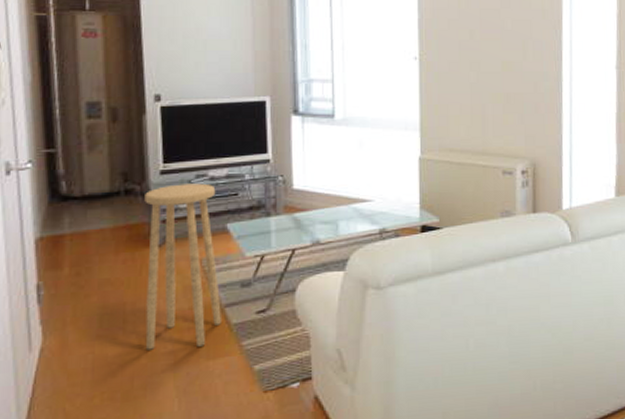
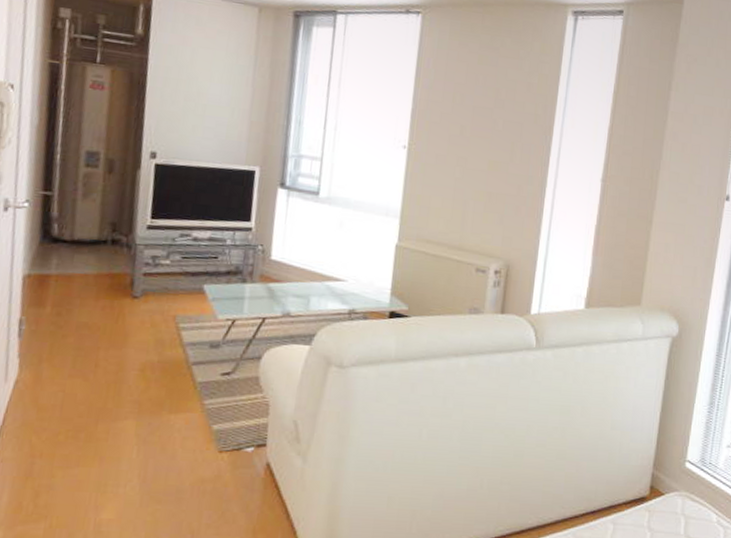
stool: present [145,183,221,350] -> none [112,240,198,400]

